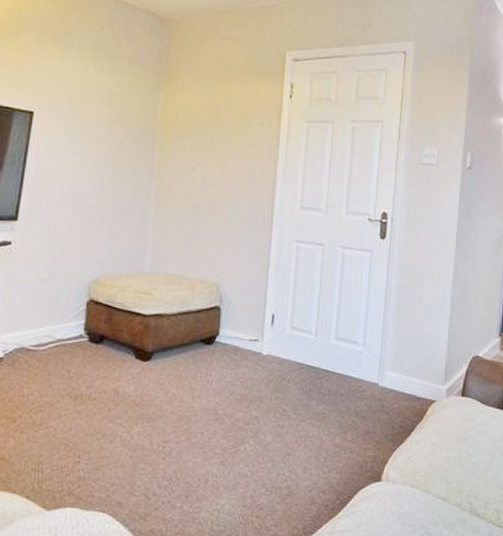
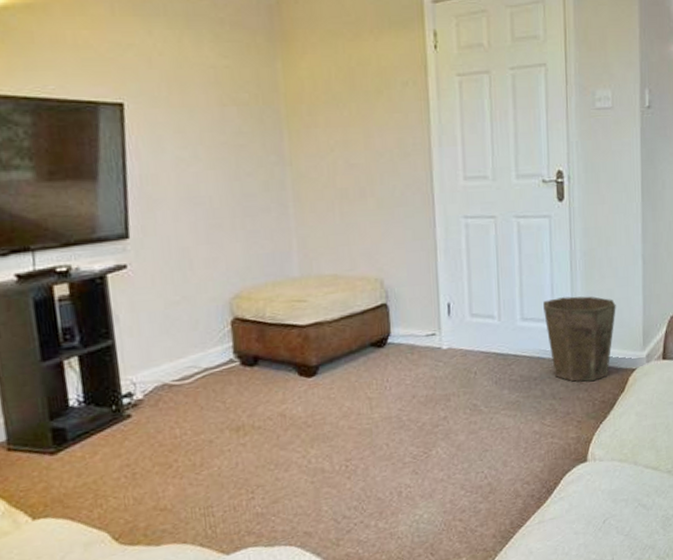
waste bin: none [356,324,423,406] -> present [543,296,616,382]

